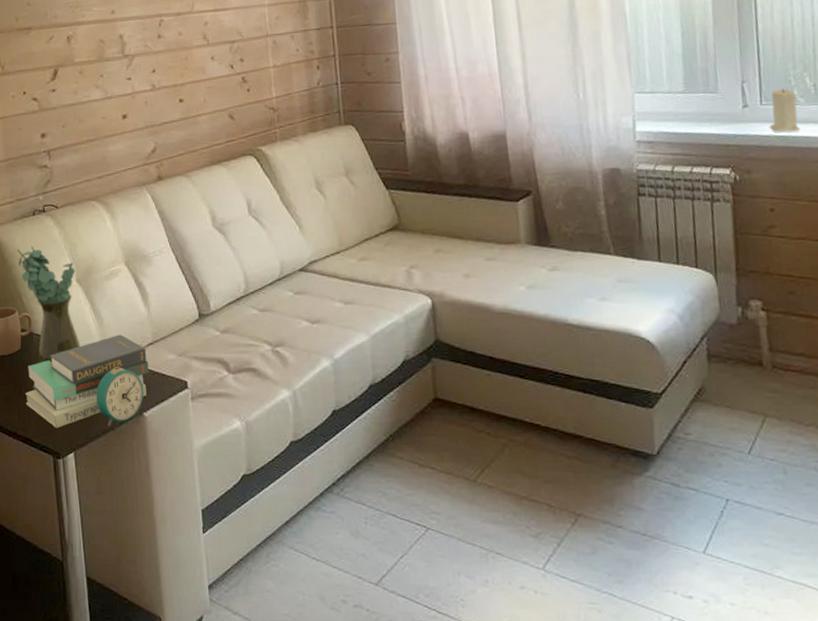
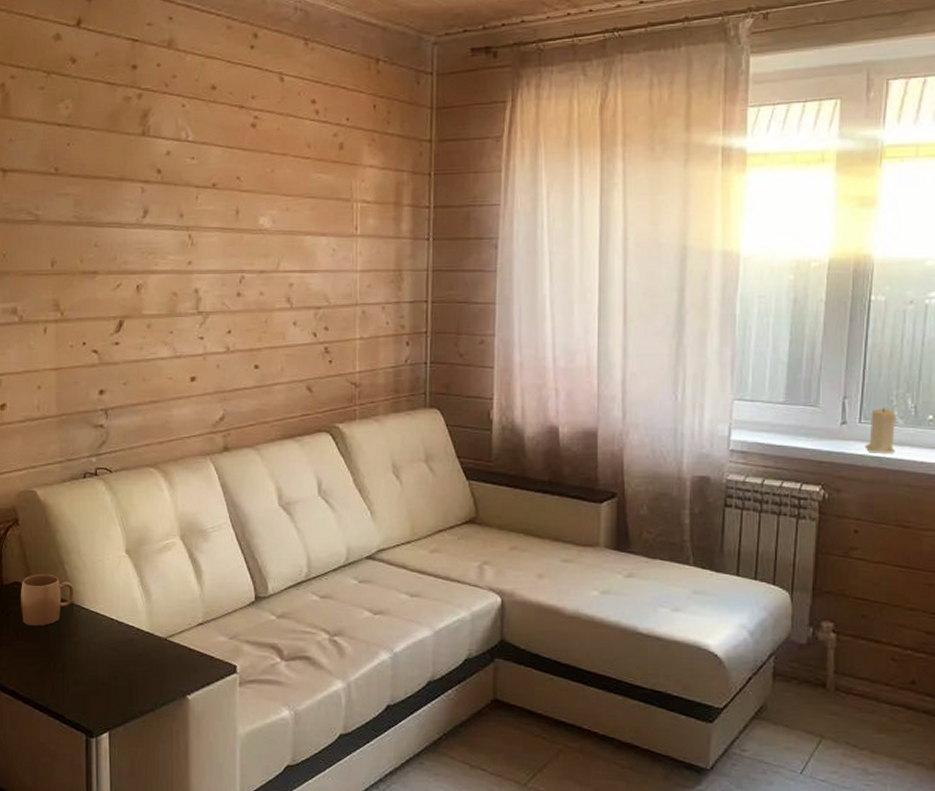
vase: present [17,245,81,363] -> none [63,510,126,636]
books: present [25,334,149,428] -> none [61,612,197,706]
alarm clock: present [96,367,144,427] -> none [137,646,189,708]

